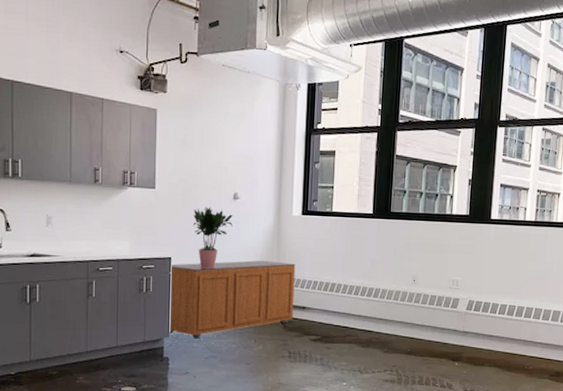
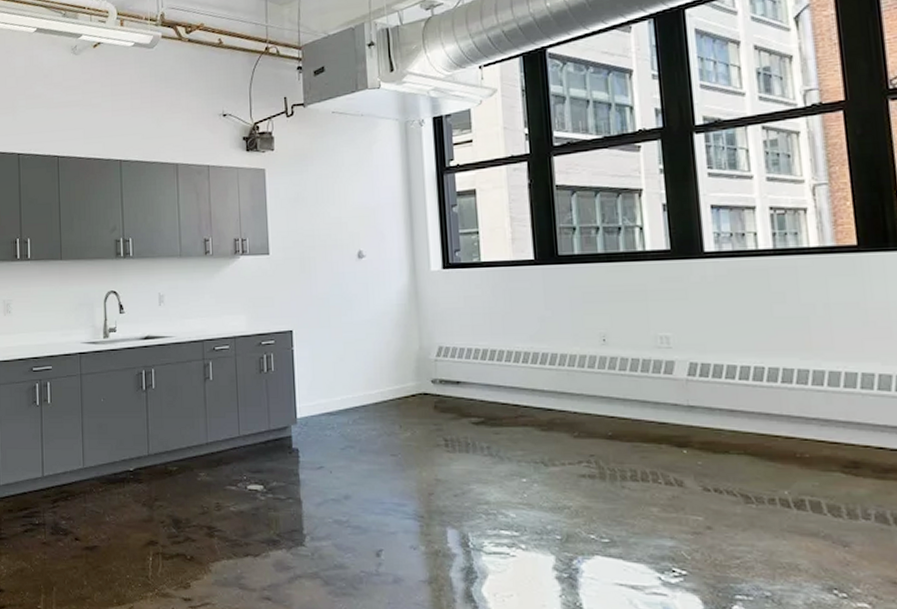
sideboard: present [168,260,296,339] -> none [294,327,446,425]
potted plant: present [192,207,233,269] -> none [313,269,360,341]

